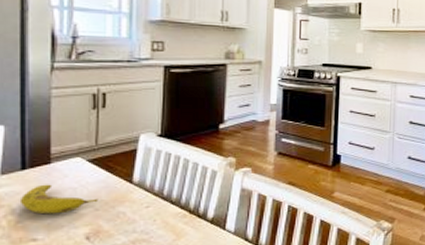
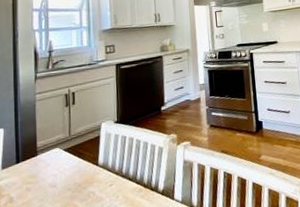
fruit: present [19,184,99,215] -> none [15,173,74,200]

